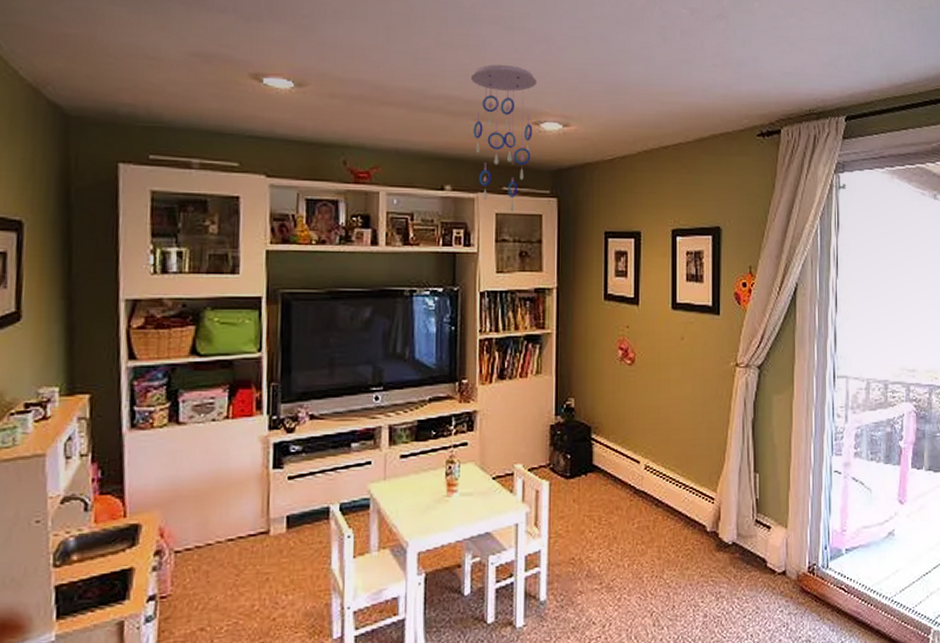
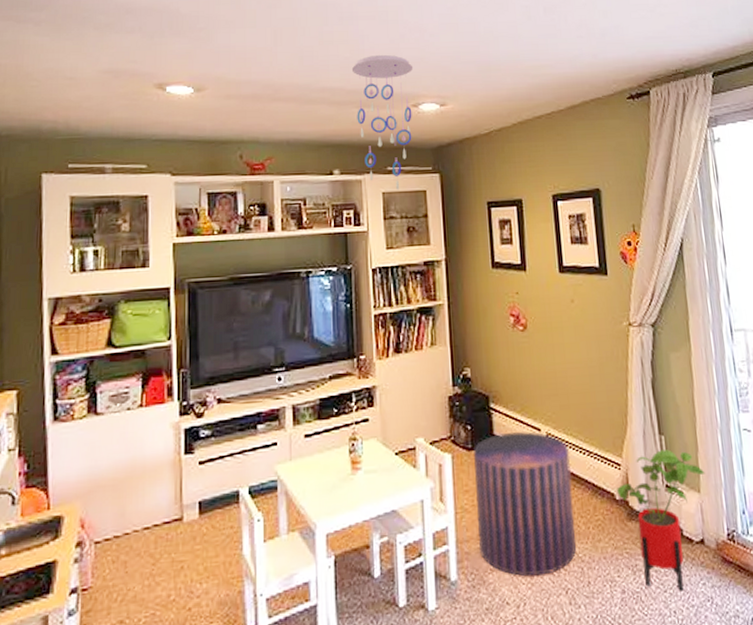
pouf: none [569,462,667,600] -> present [474,431,576,577]
house plant: none [709,487,794,617] -> present [617,449,705,591]

